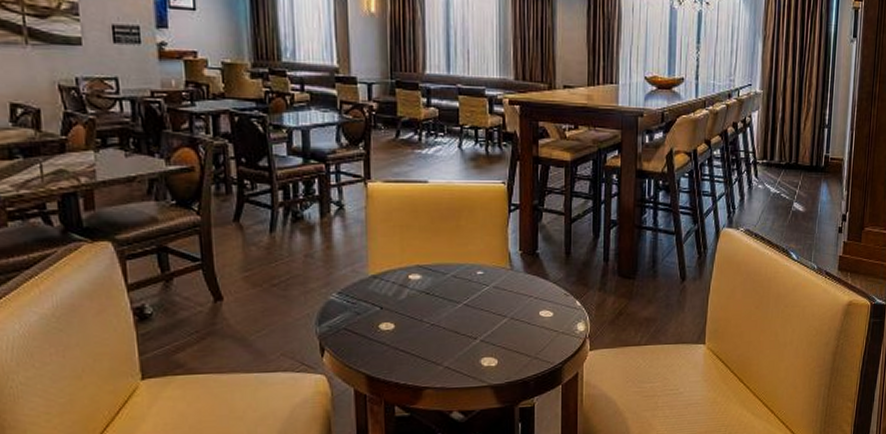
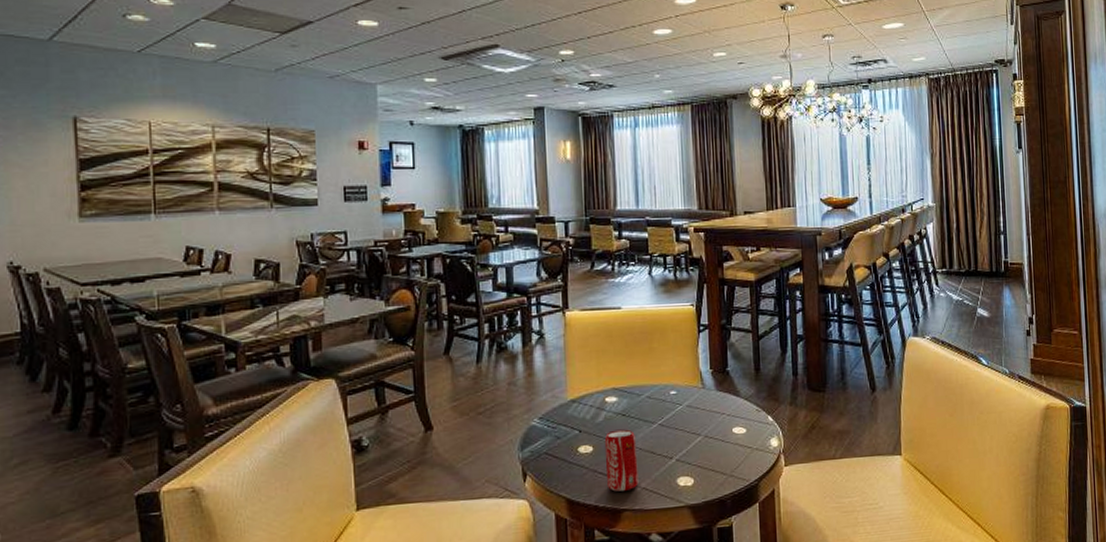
beverage can: none [406,308,441,370] -> present [604,429,639,492]

